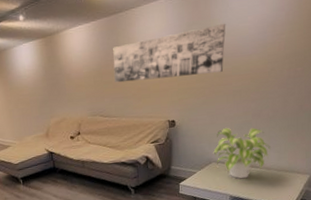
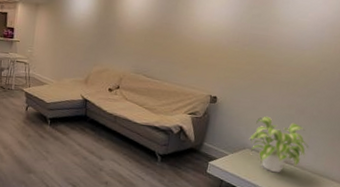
wall art: present [113,23,226,83] -> none [165,11,286,61]

